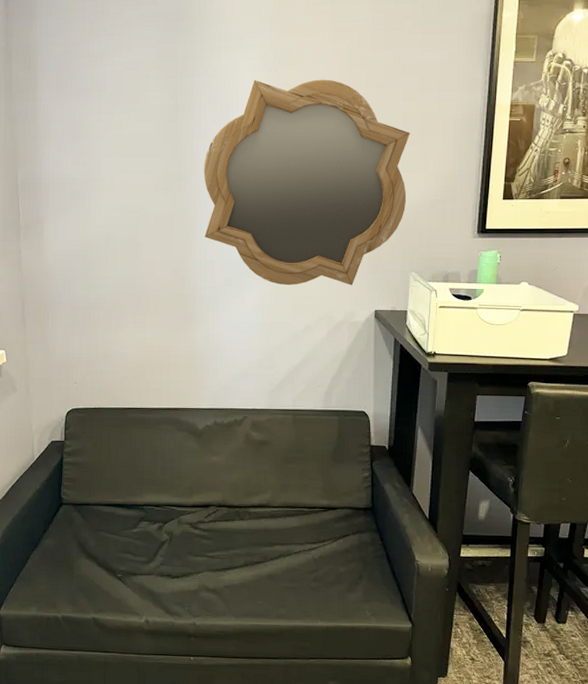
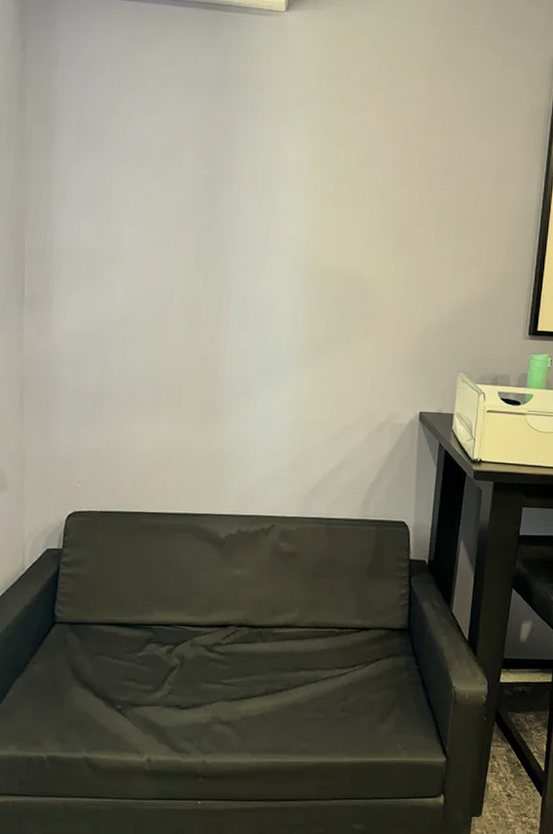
mirror: present [204,79,410,286] -> none [237,156,463,384]

